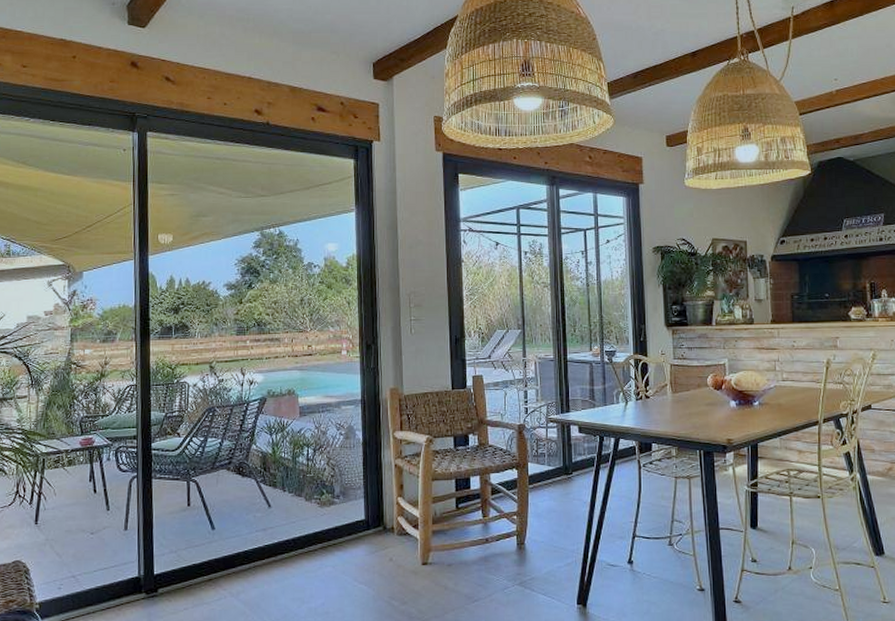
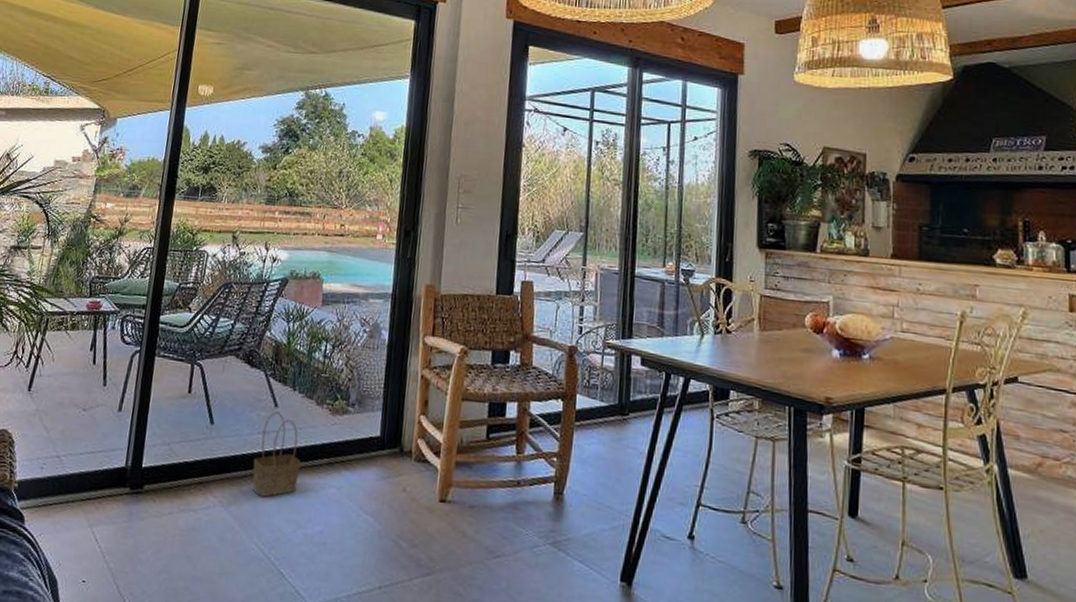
basket: none [255,510,298,583] -> present [252,411,301,497]

